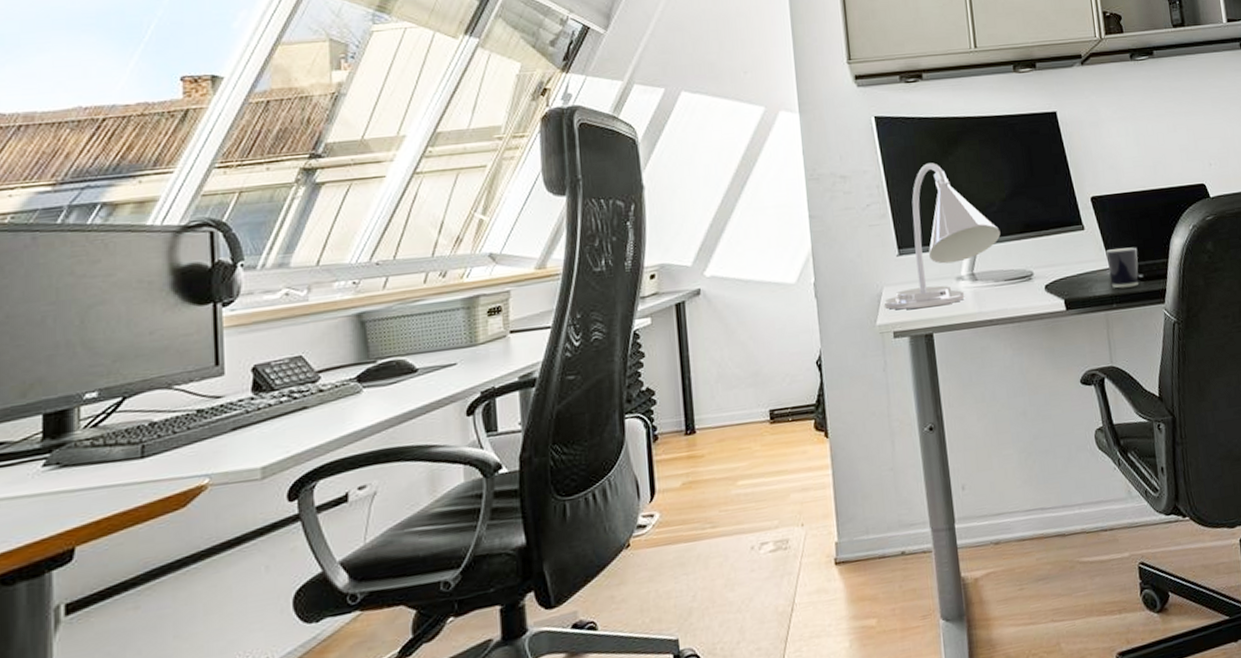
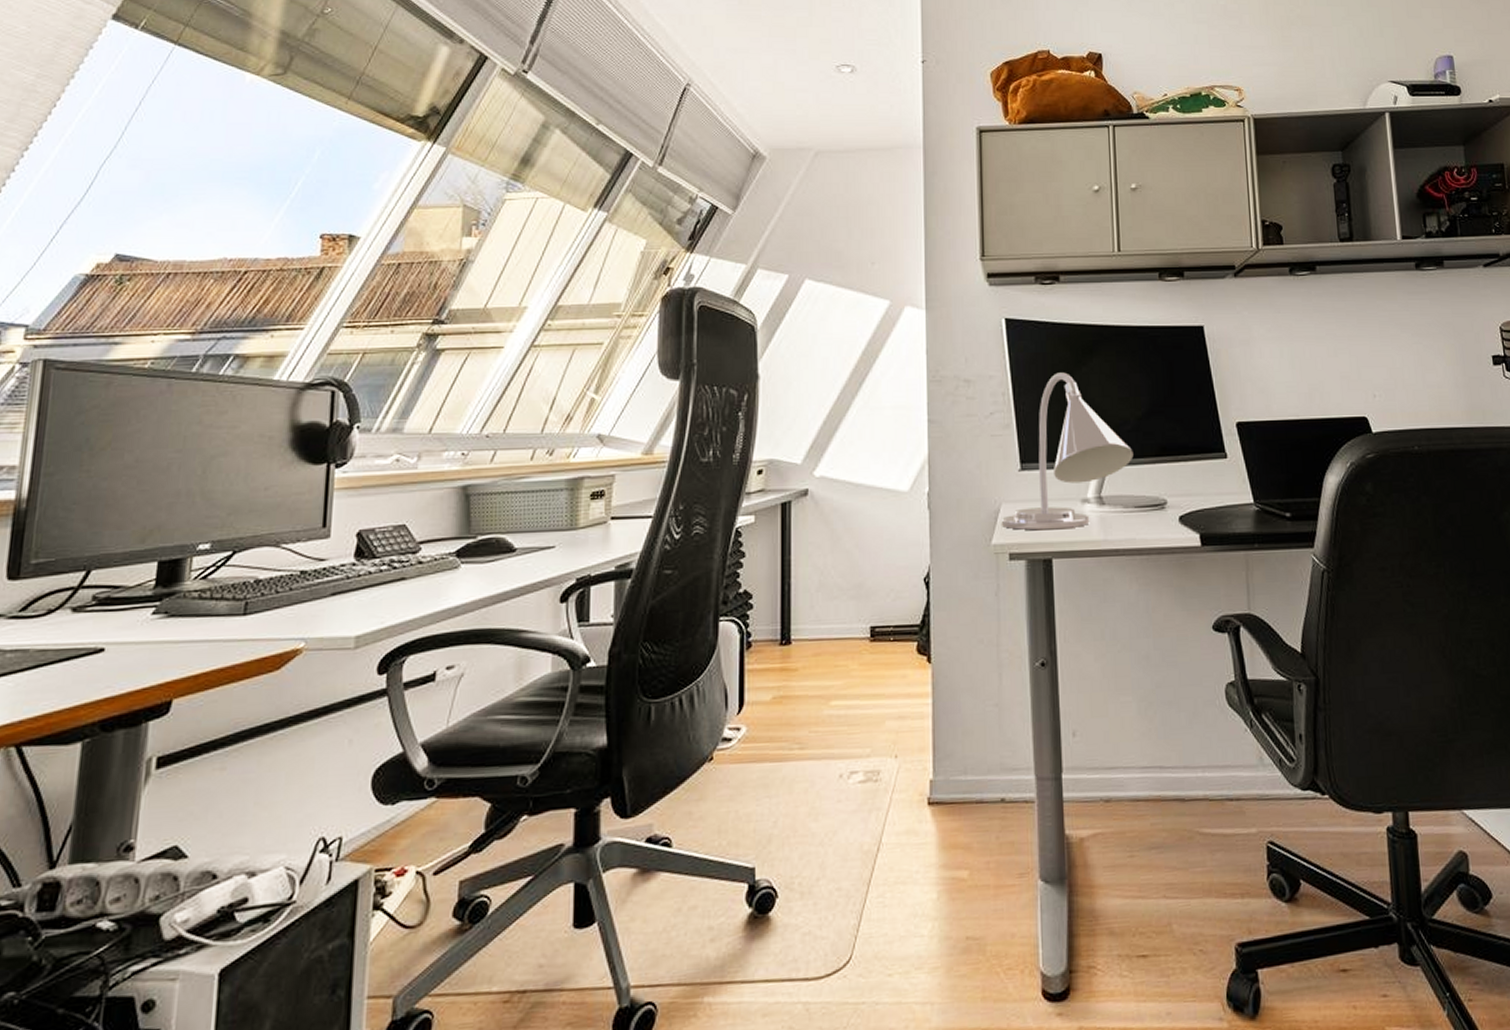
mug: present [1105,247,1139,289] -> none [1249,482,1286,527]

